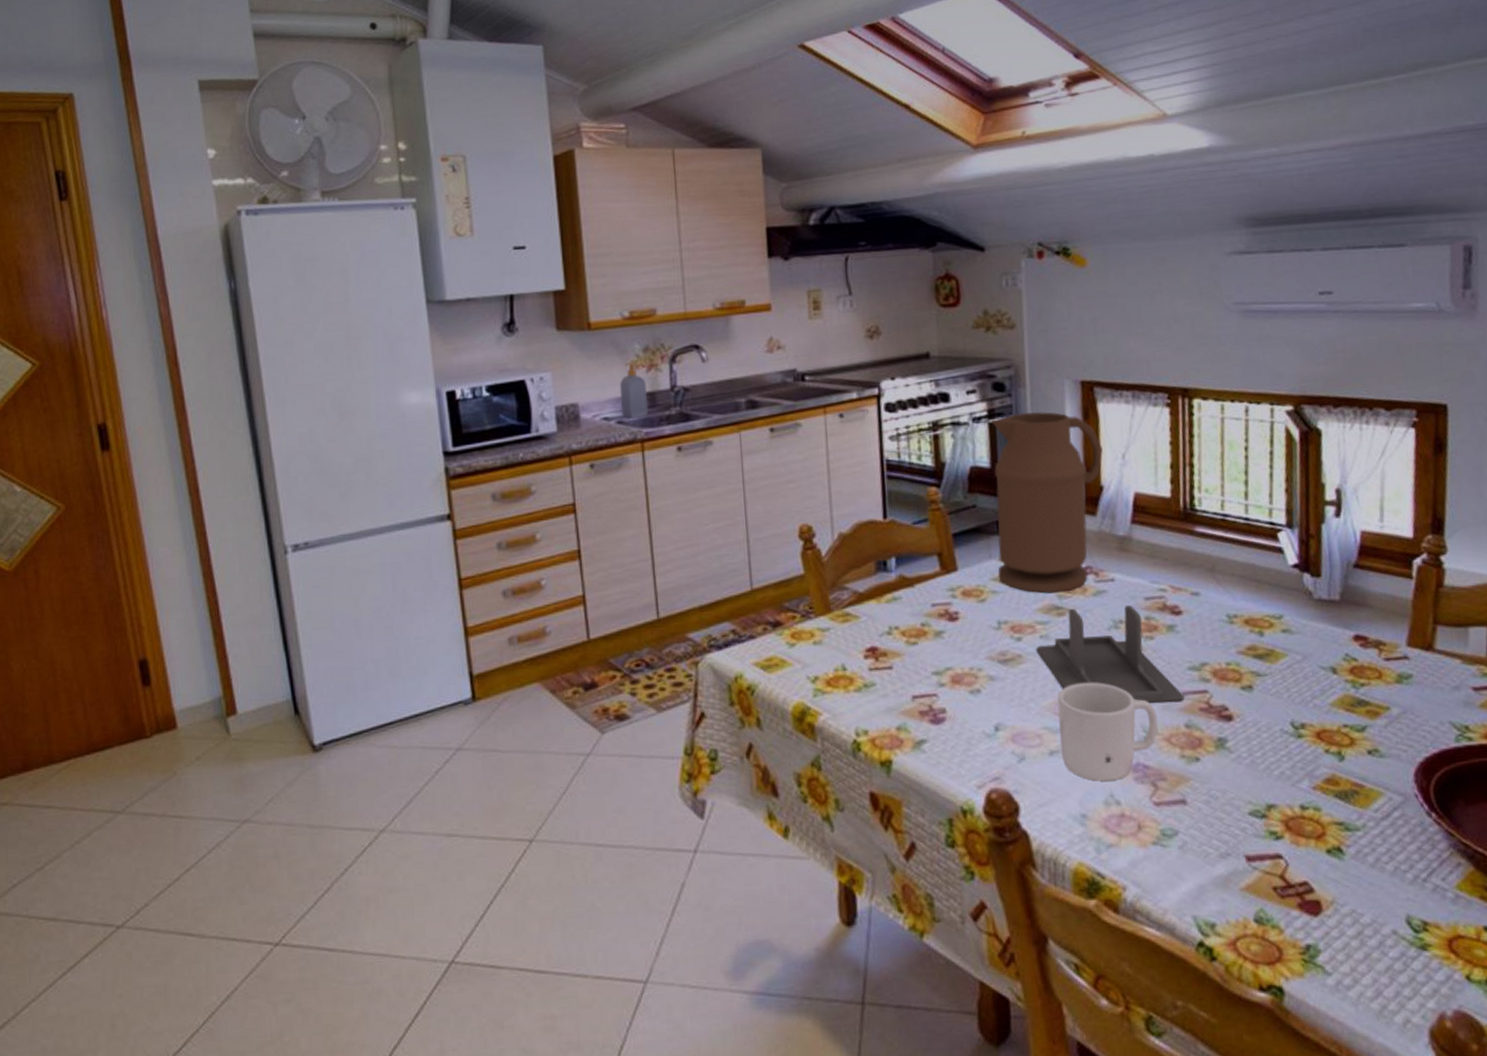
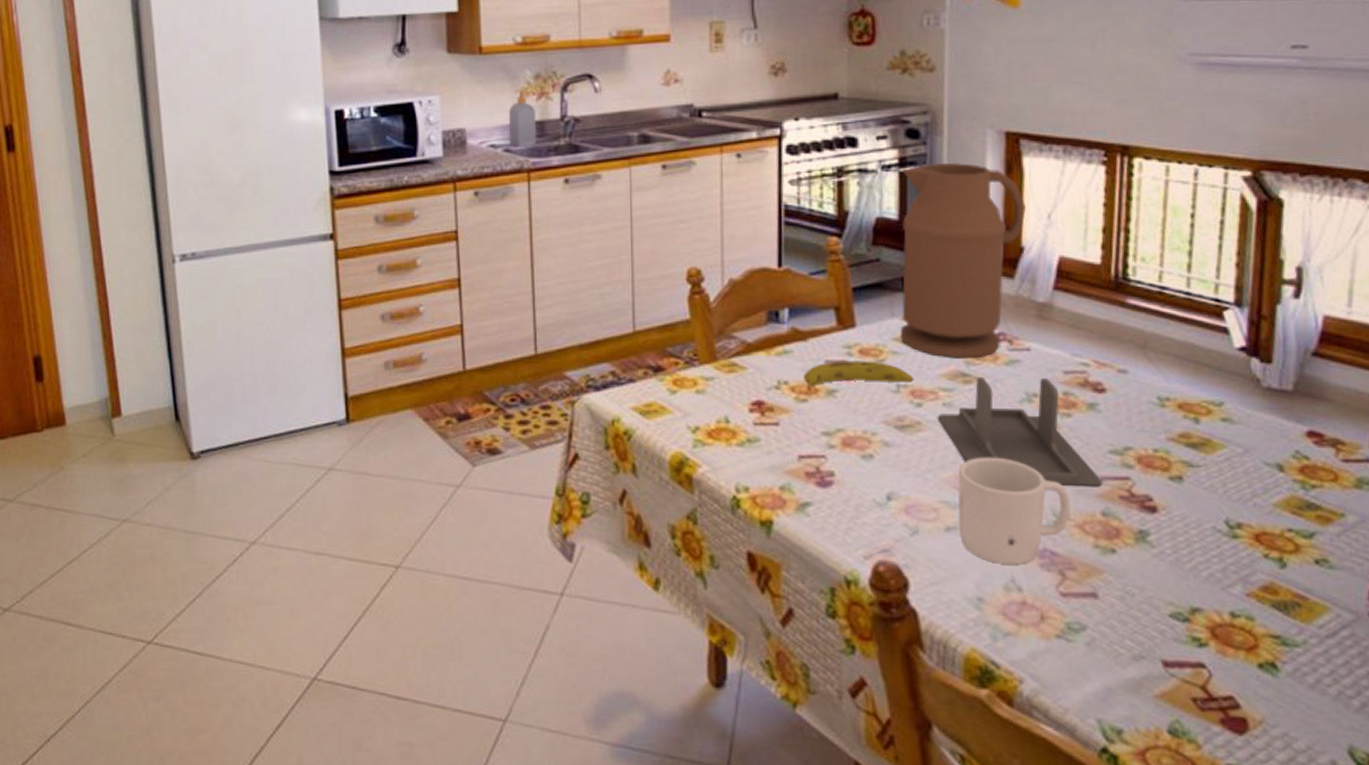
fruit: none [912,601,1014,634] -> present [803,360,915,391]

